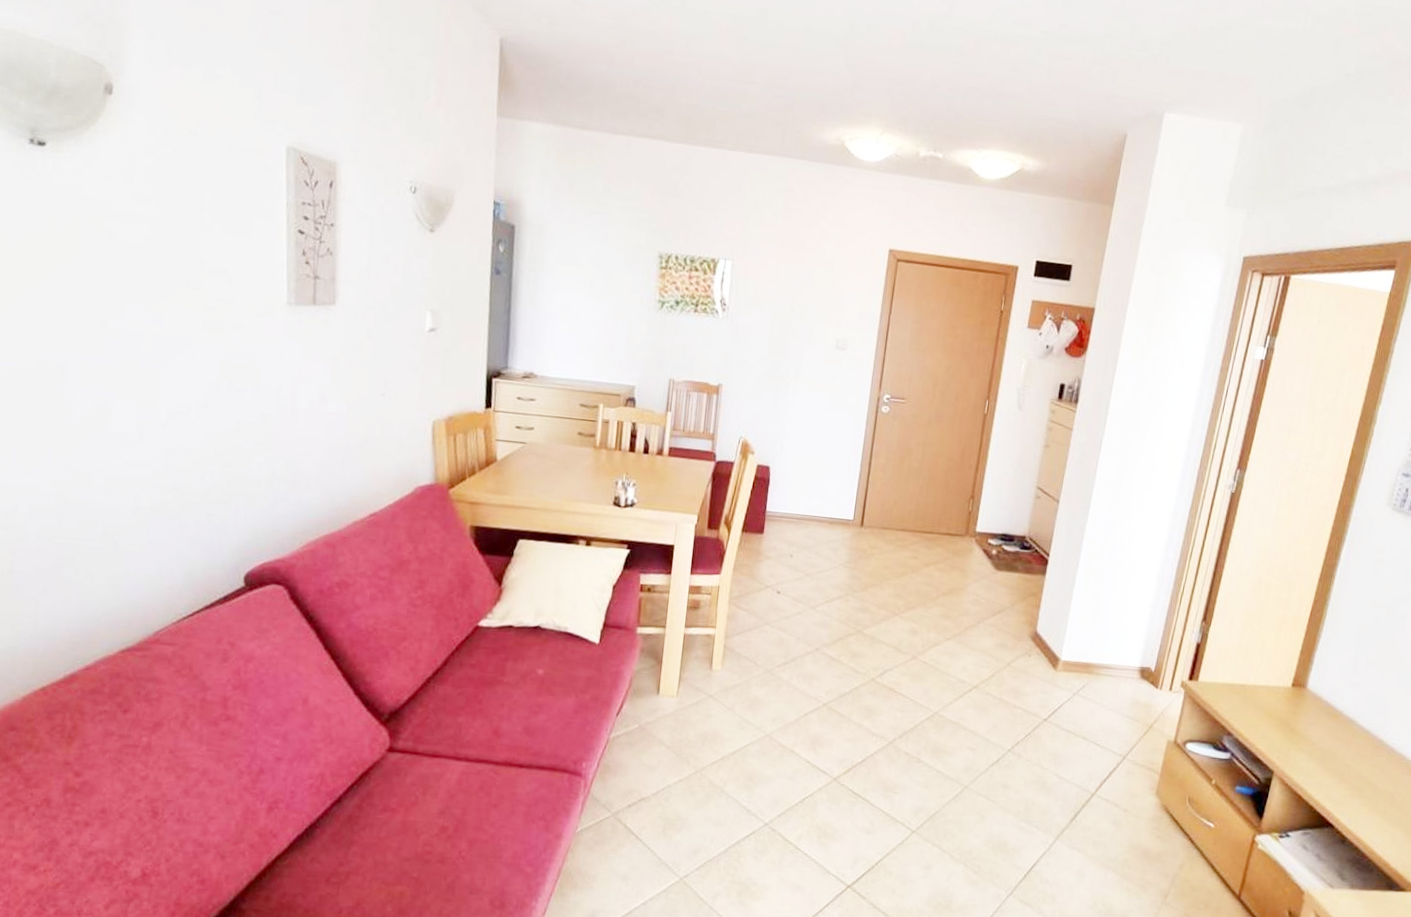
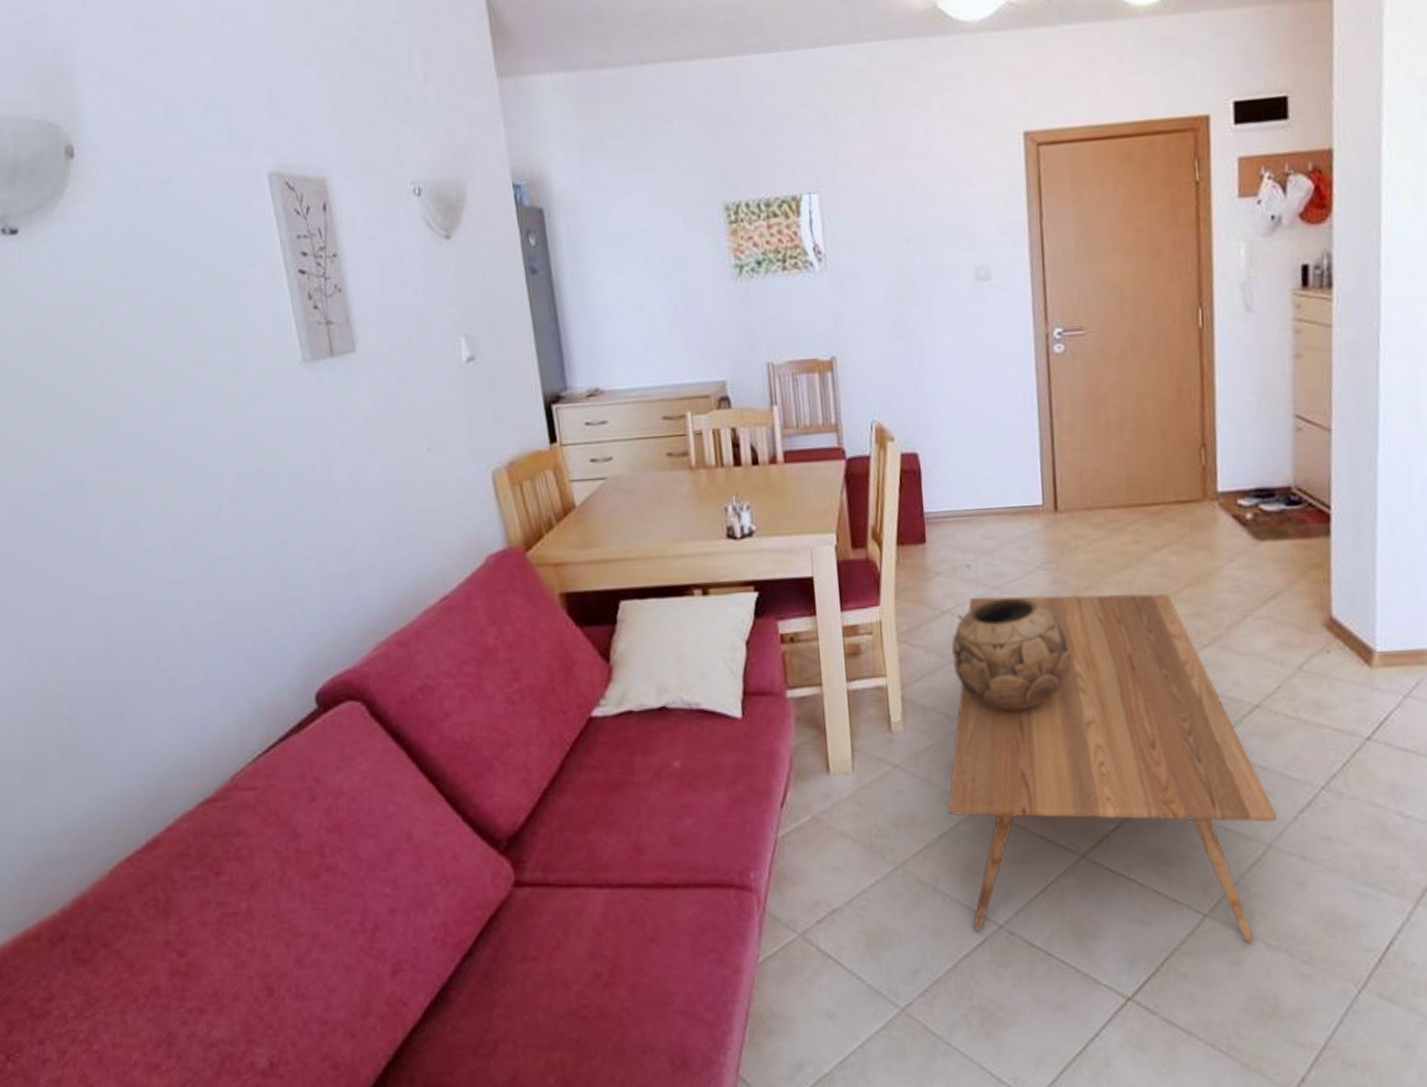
coffee table: none [743,580,975,855] -> present [948,593,1277,943]
decorative bowl: none [767,582,853,668] -> present [952,597,1071,712]

